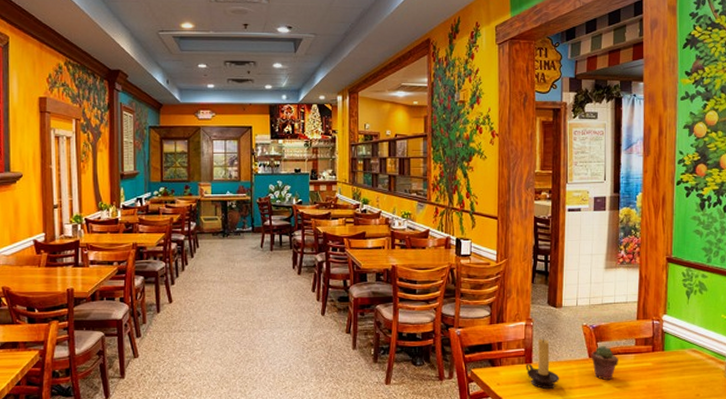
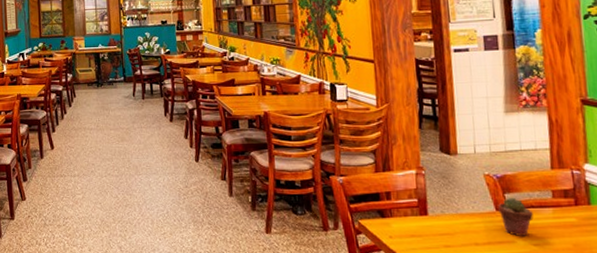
candle holder: present [525,337,560,390] -> none [420,187,463,245]

